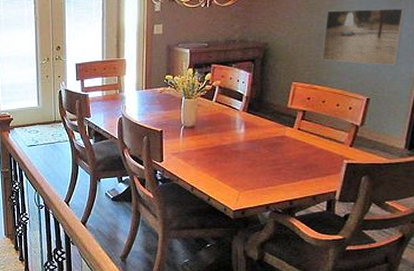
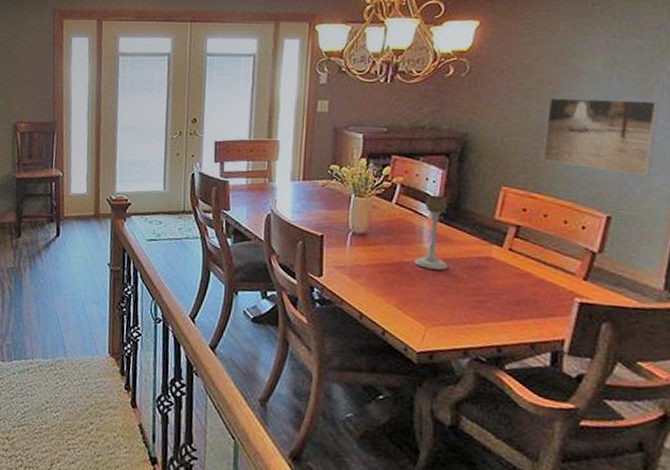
candle holder: none [230,92,255,149] -> present [415,194,449,270]

